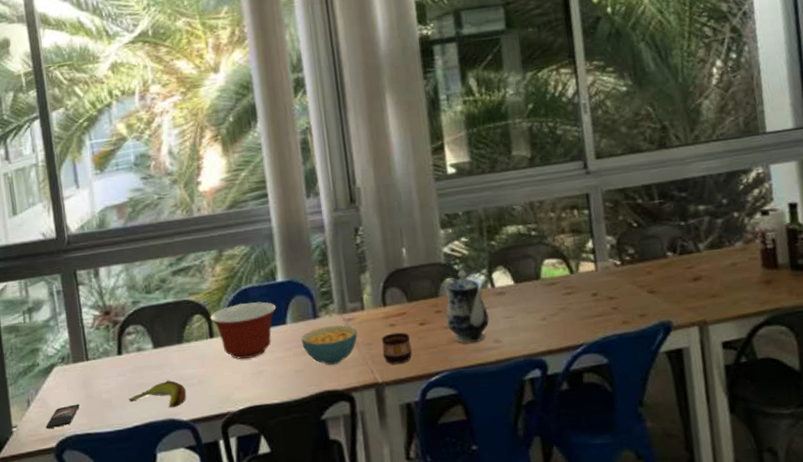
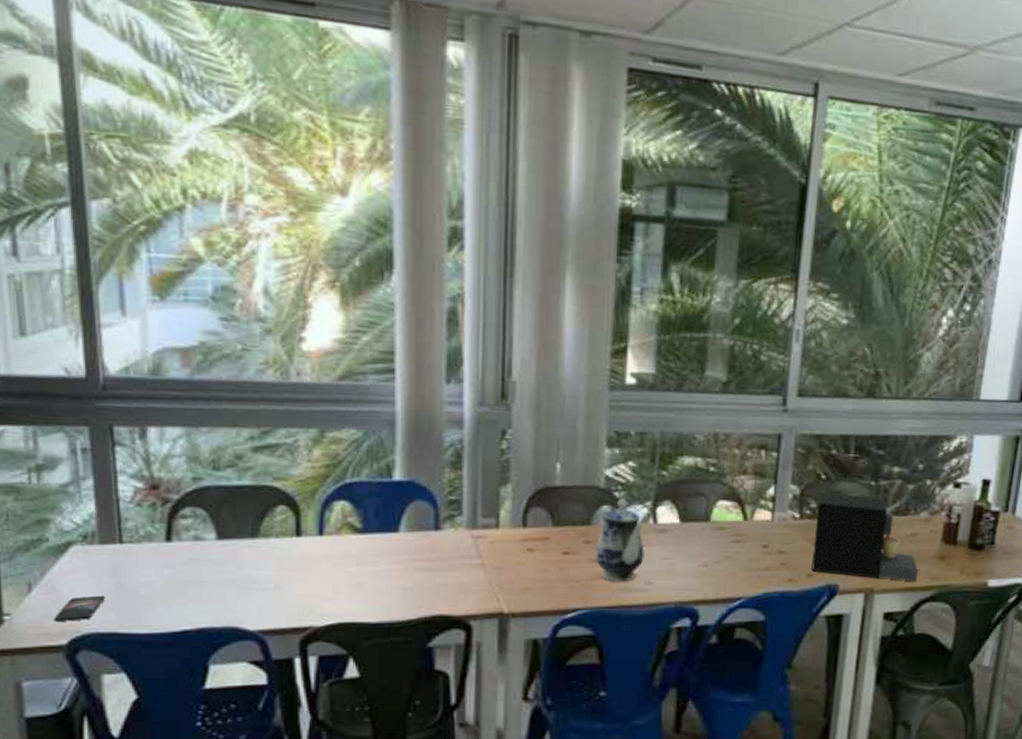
banana: present [129,380,187,408] -> none [177,580,257,614]
mixing bowl: present [210,302,277,359] -> none [299,500,389,566]
cereal bowl: present [301,325,358,365] -> none [415,541,486,586]
cup: present [382,332,412,364] -> none [513,559,550,594]
coffee maker: none [634,235,747,312] -> present [811,492,918,581]

